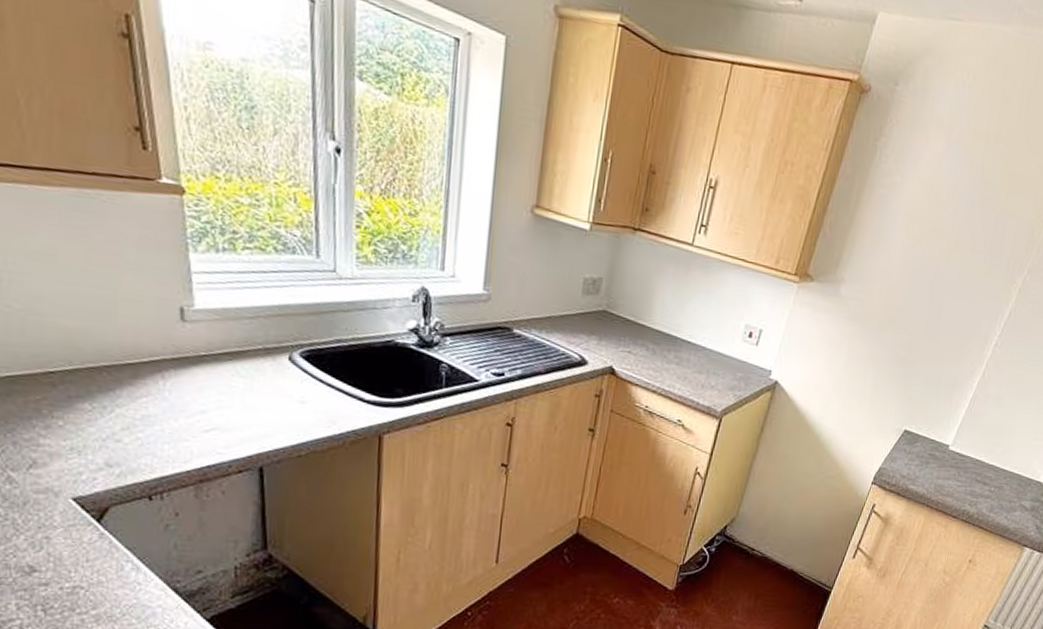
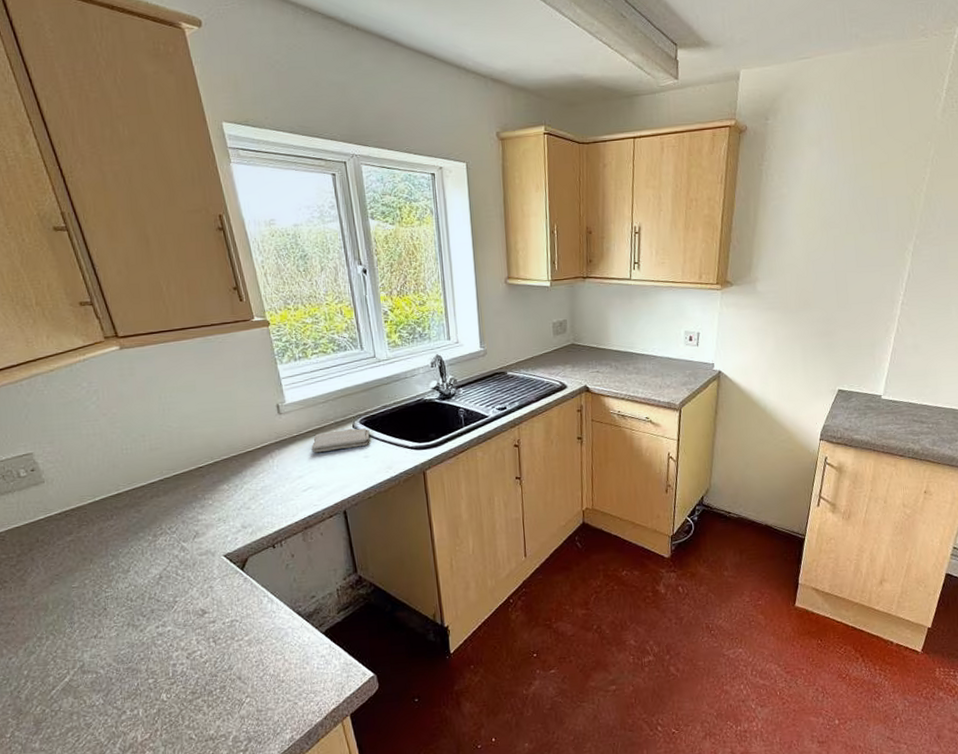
washcloth: none [224,358,312,388] -> present [311,428,370,453]

